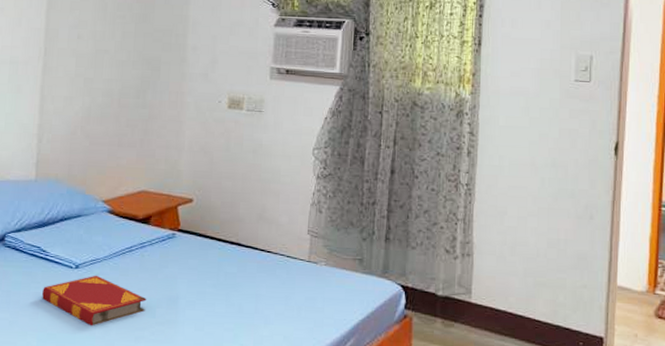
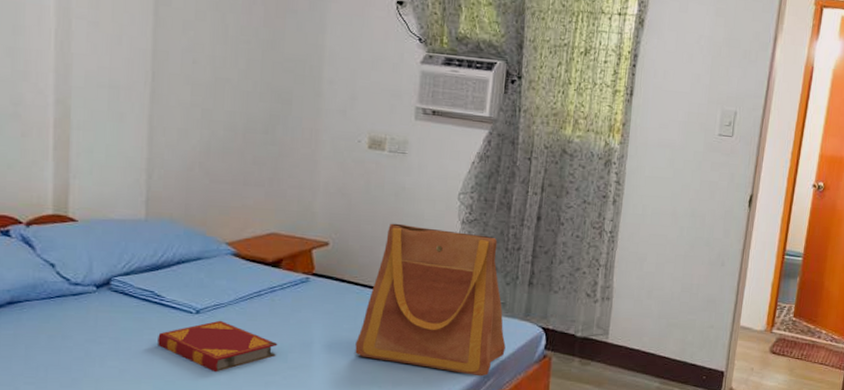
tote bag: none [218,179,365,337] -> present [355,223,506,377]

